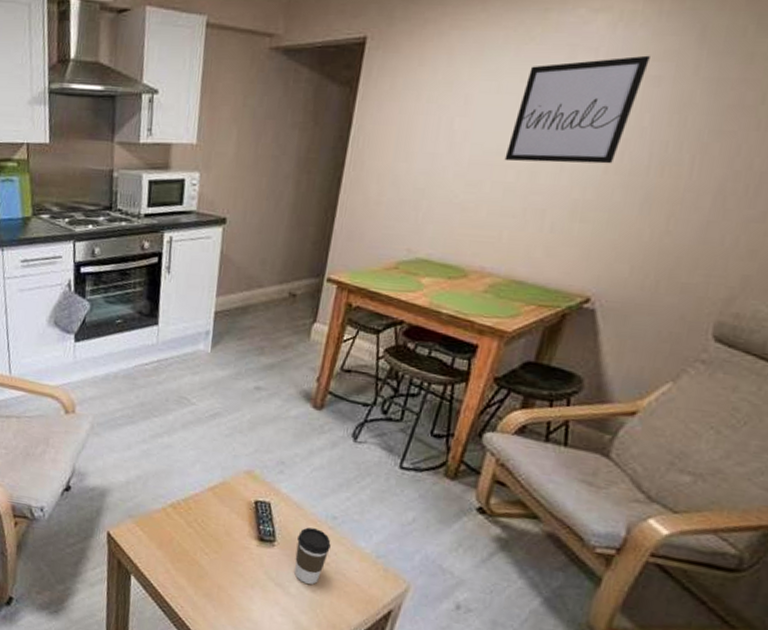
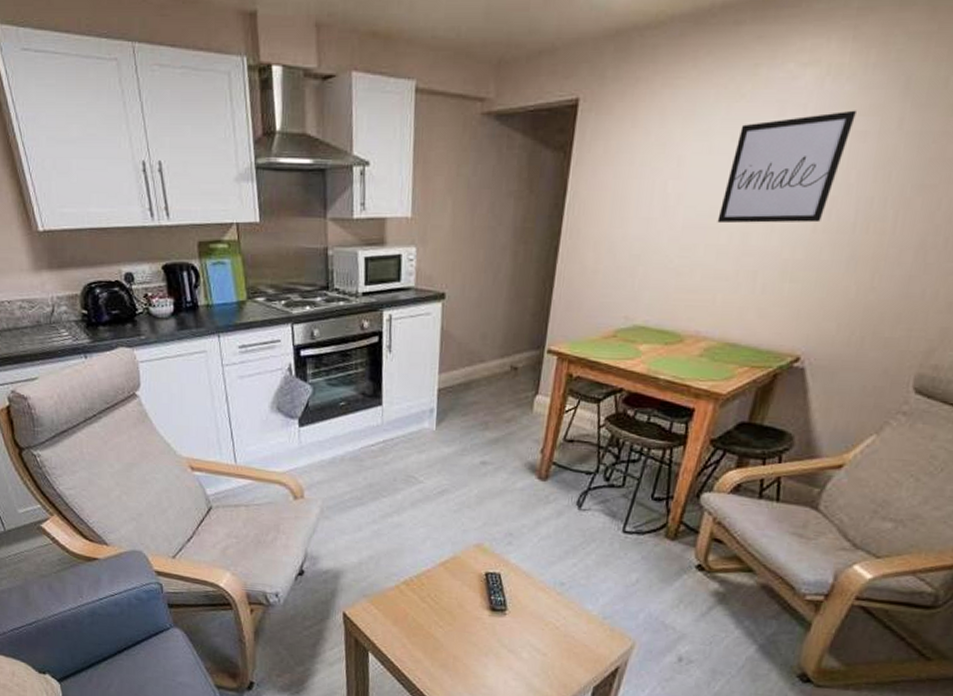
coffee cup: present [294,527,331,584] -> none [526,595,560,648]

